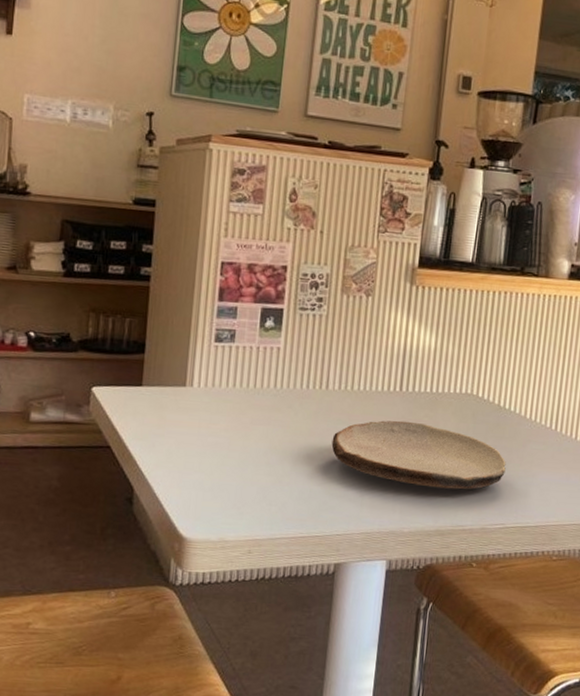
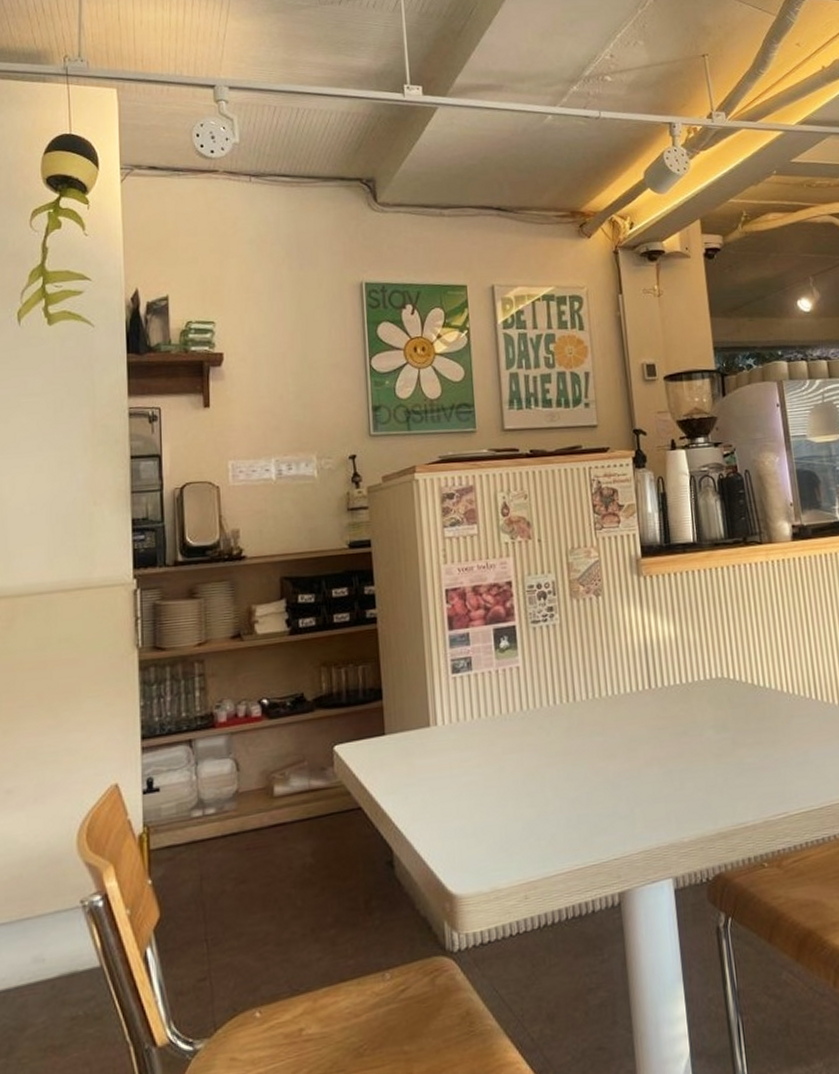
plate: present [331,420,506,490] -> none [590,718,775,788]

